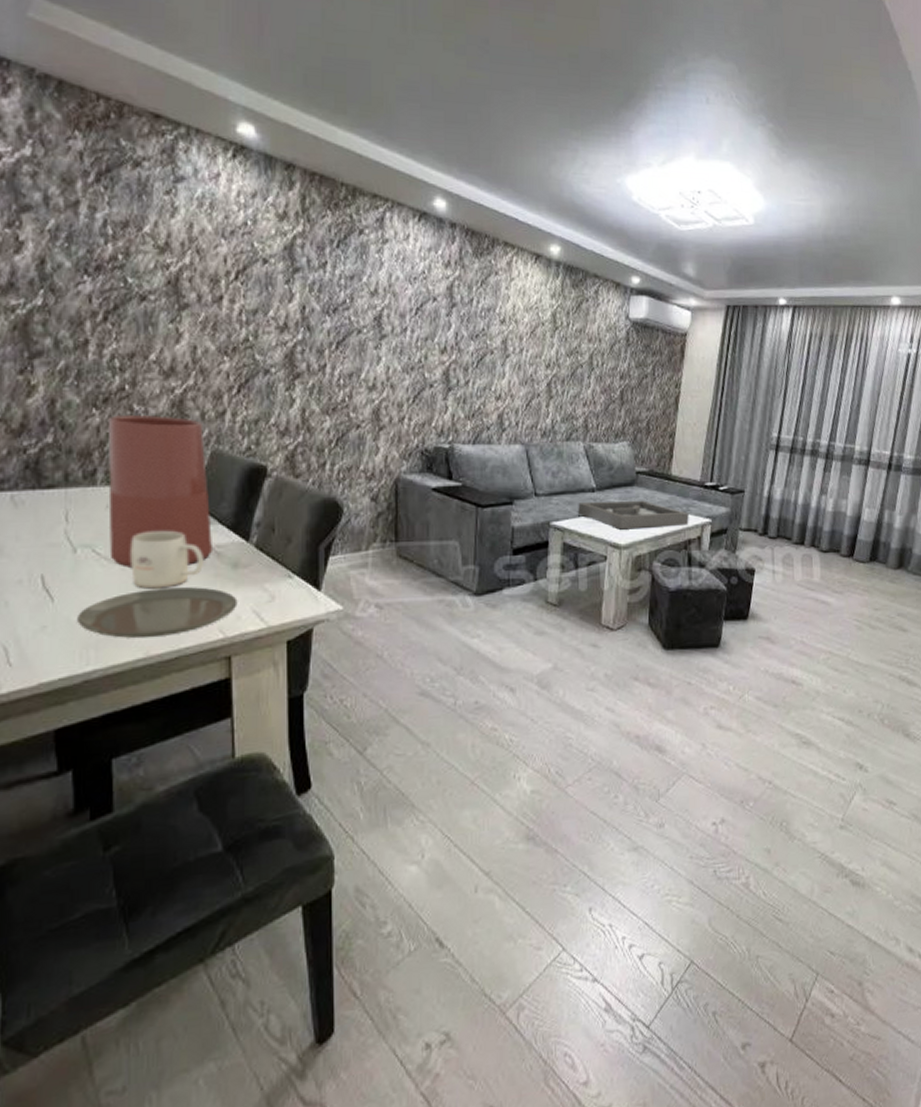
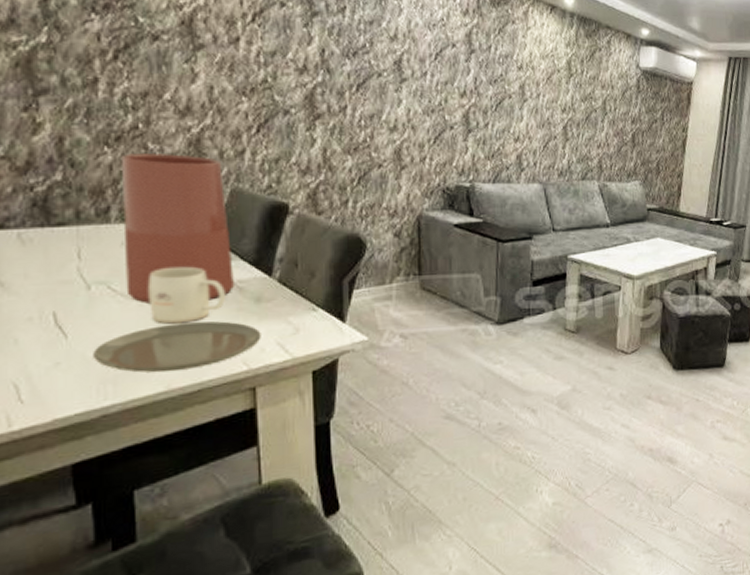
decorative tray: present [578,500,689,530] -> none [594,234,696,262]

